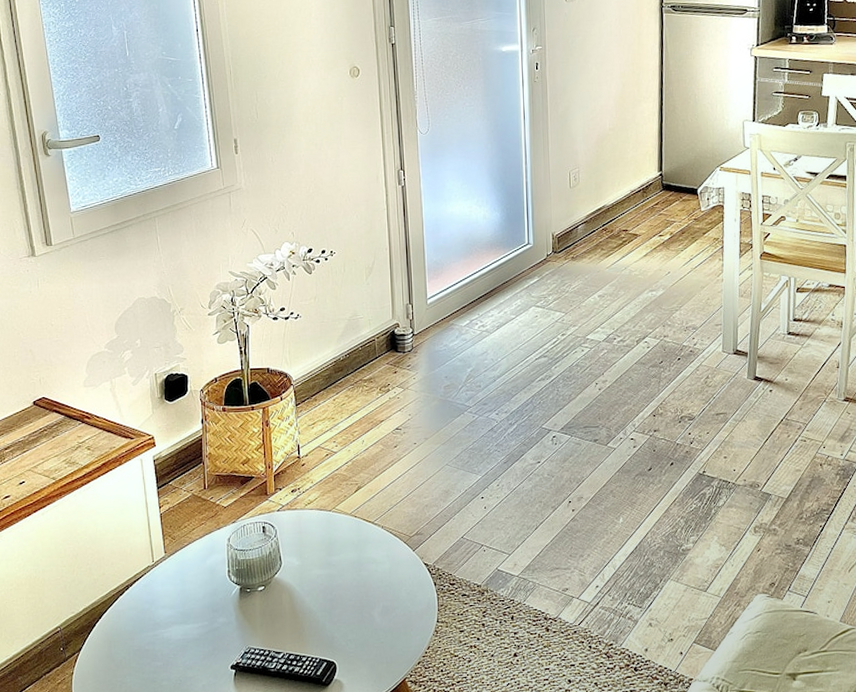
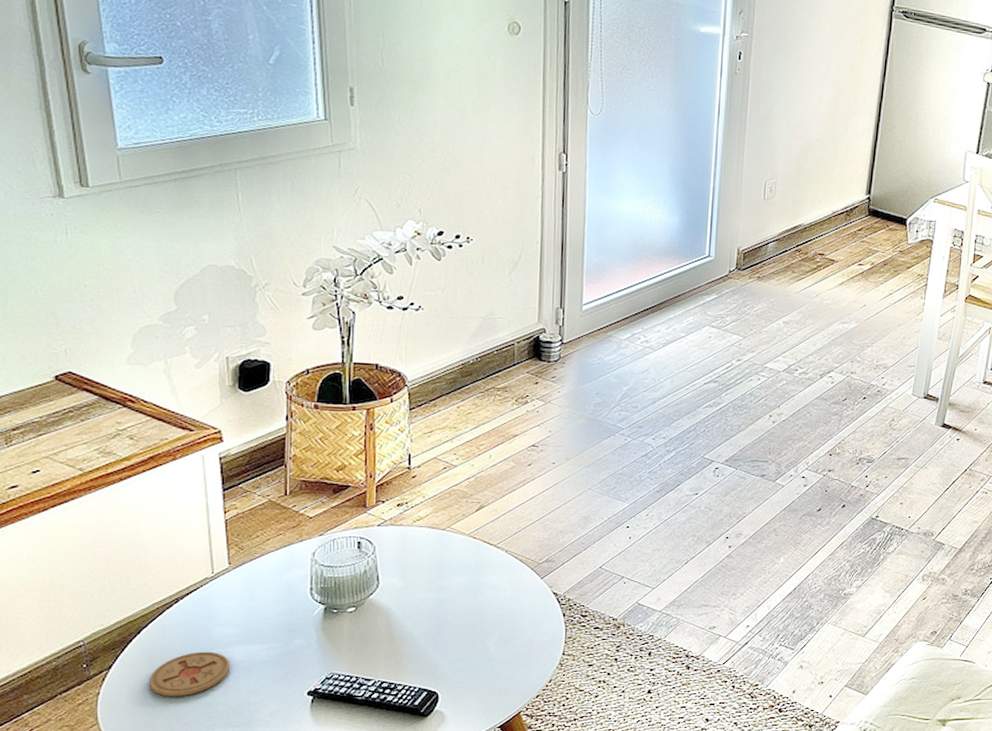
coaster: none [109,632,169,675] -> present [148,651,230,697]

